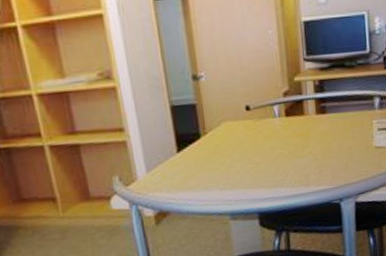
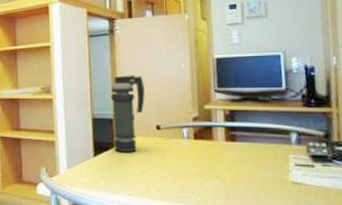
smoke grenade: none [190,47,231,143] -> present [111,75,145,152]

